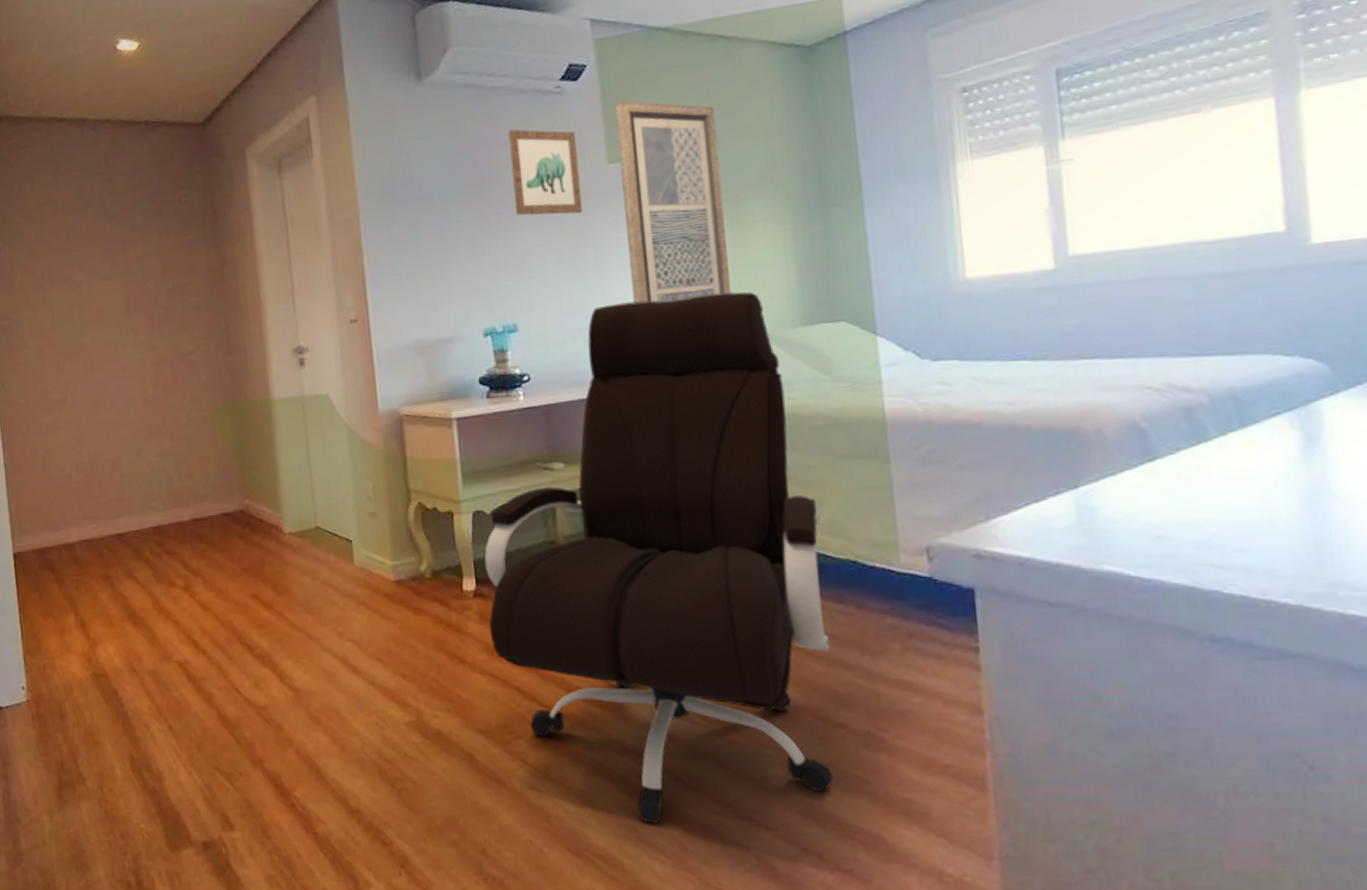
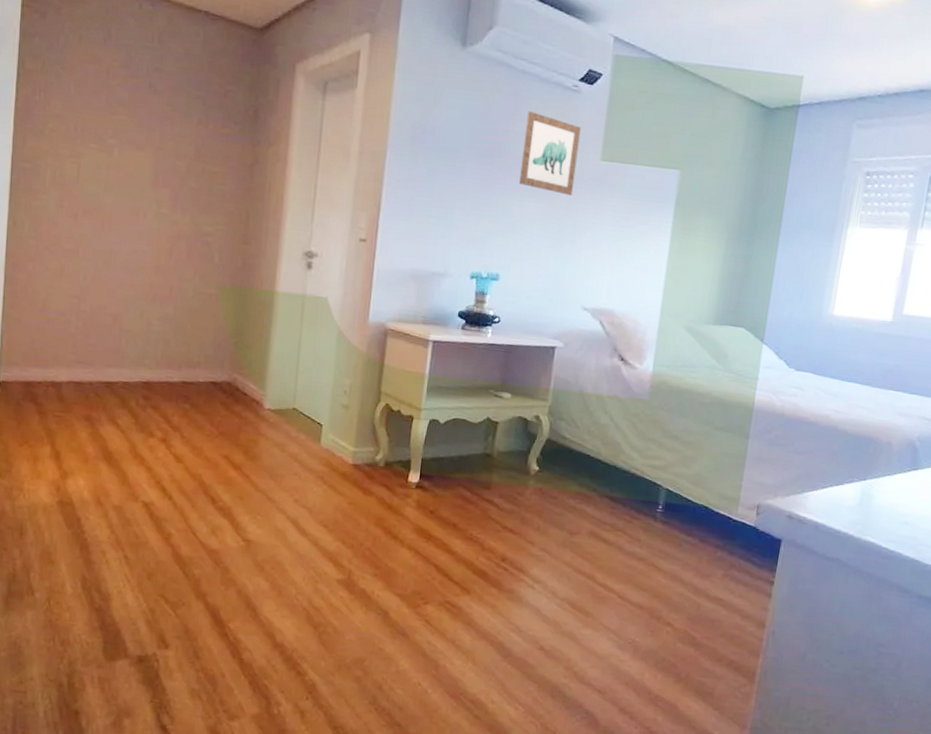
office chair: present [484,292,833,824] -> none [422,275,692,680]
wall art: present [614,101,731,303] -> none [594,112,691,288]

